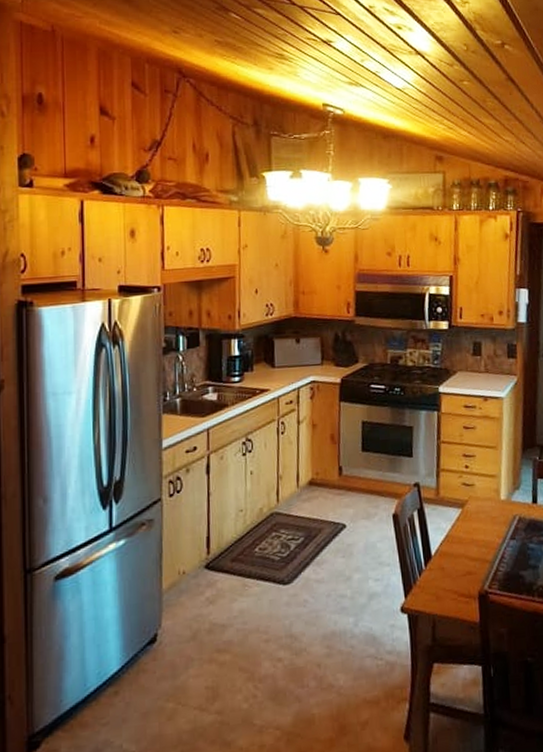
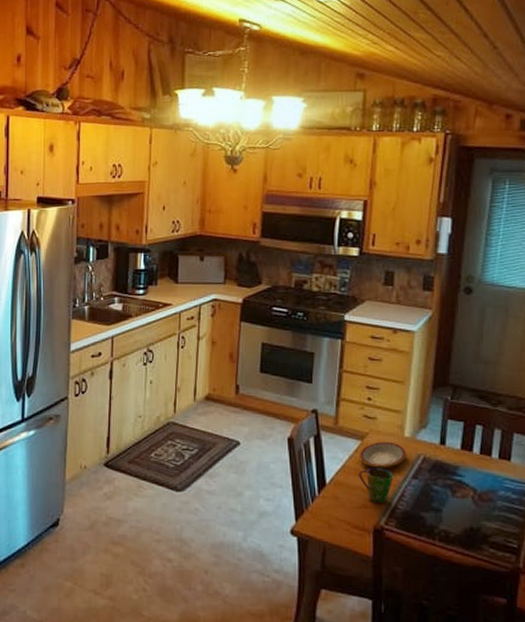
plate: none [461,506,503,534] -> present [360,441,406,468]
cup: none [462,533,494,569] -> present [359,468,394,504]

